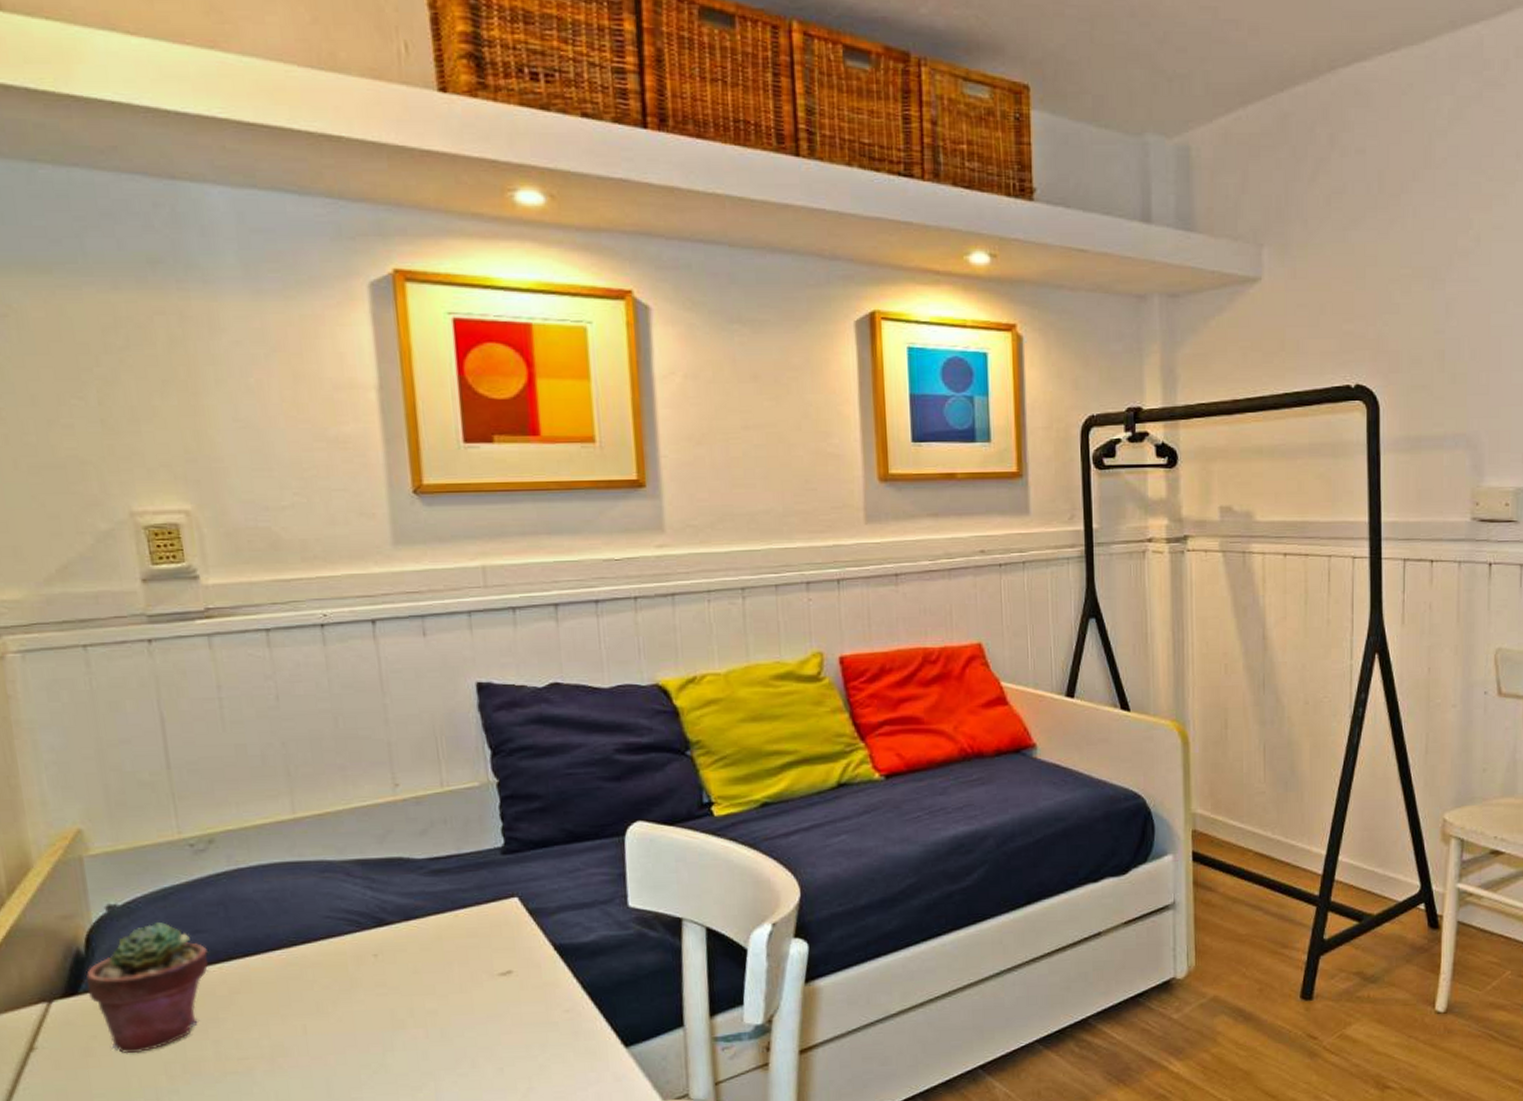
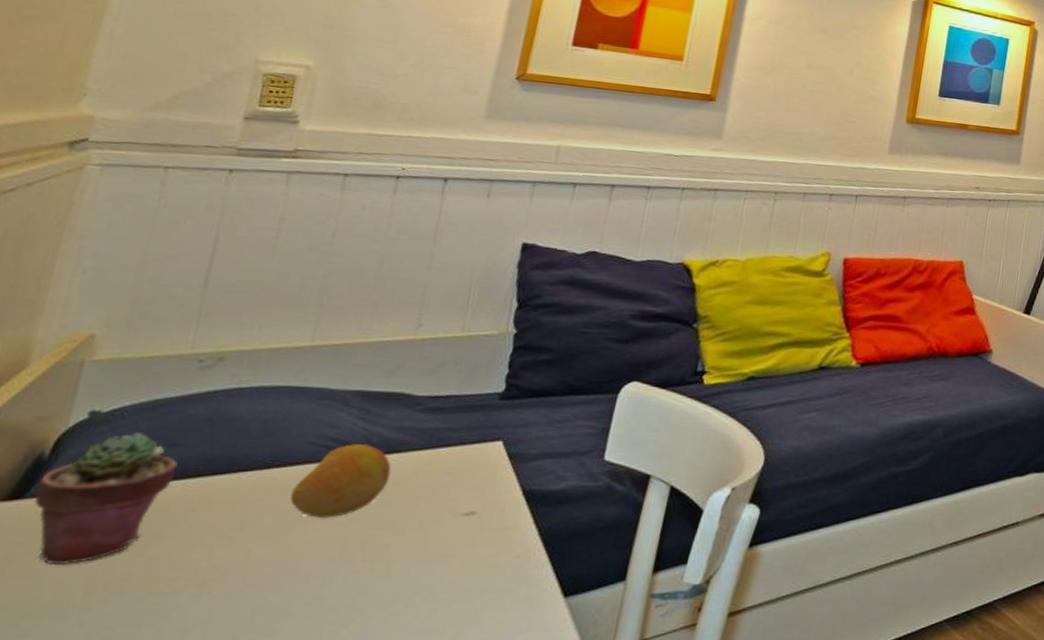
fruit: none [323,913,416,991] -> present [290,444,391,519]

